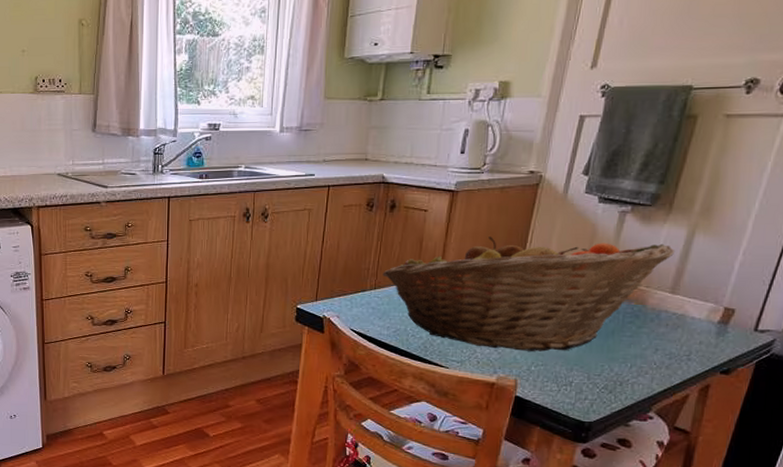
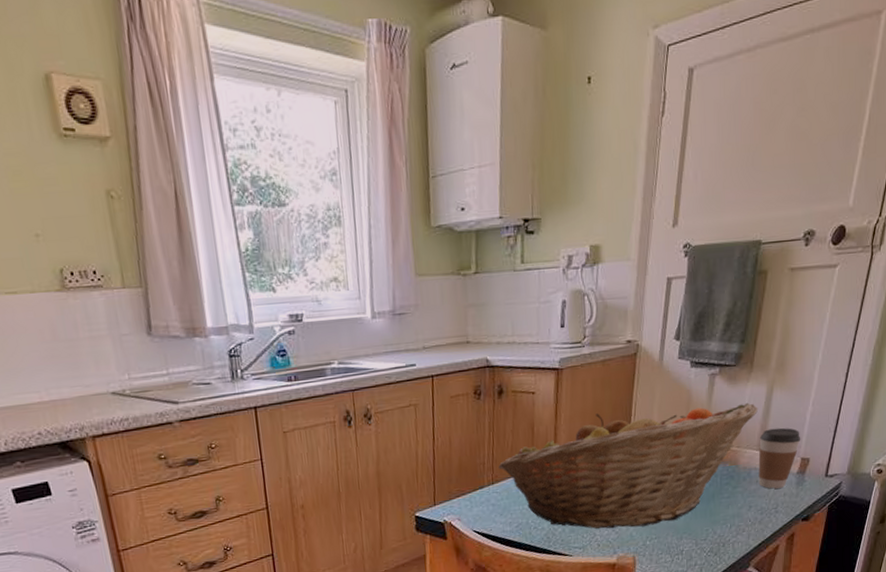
coffee cup: none [669,273,726,335] -> present [758,427,801,489]

